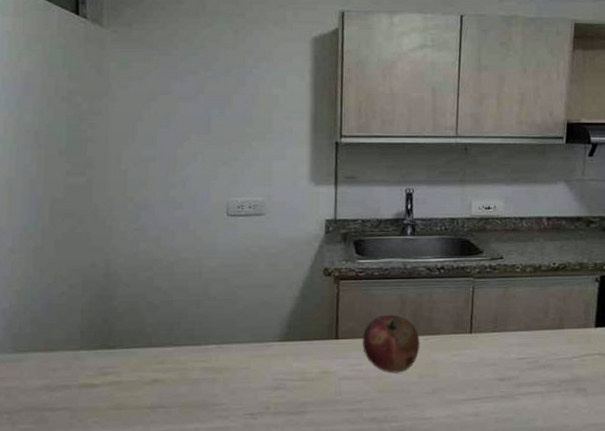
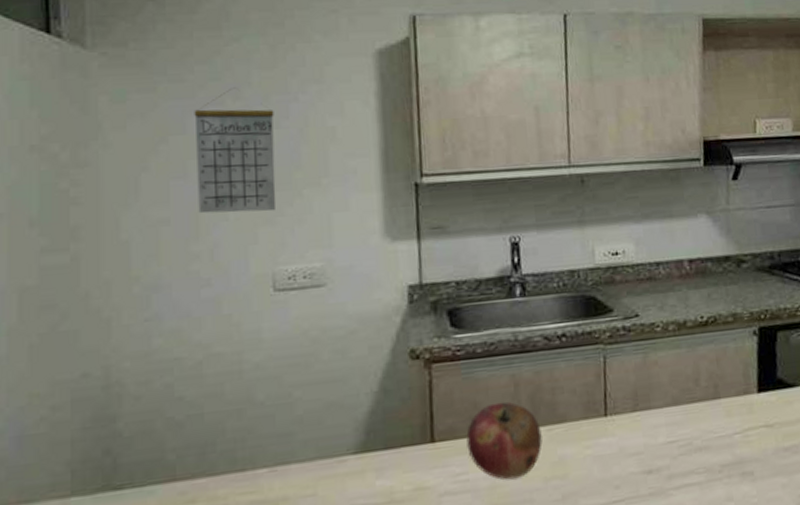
calendar: none [176,61,234,156] -> present [194,87,277,214]

